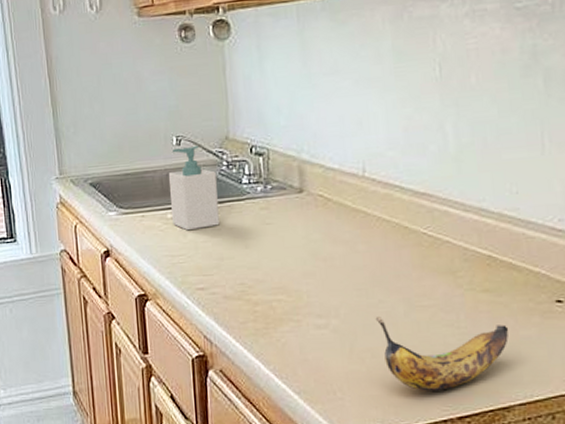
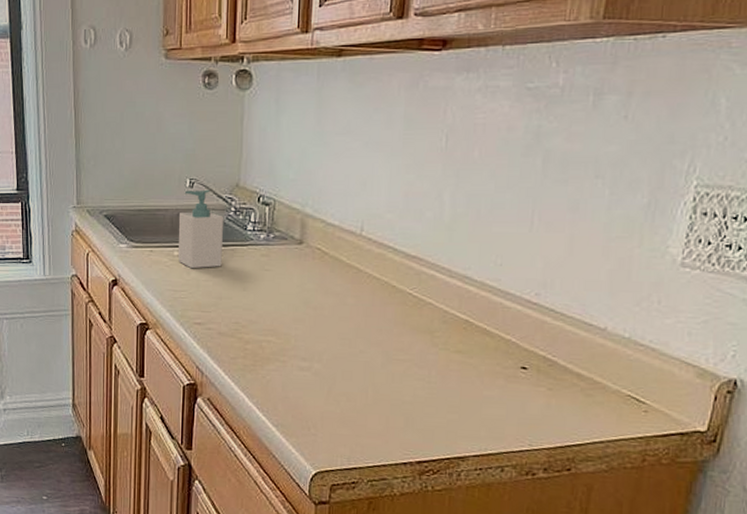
banana: present [375,317,509,391] -> none [354,365,475,437]

